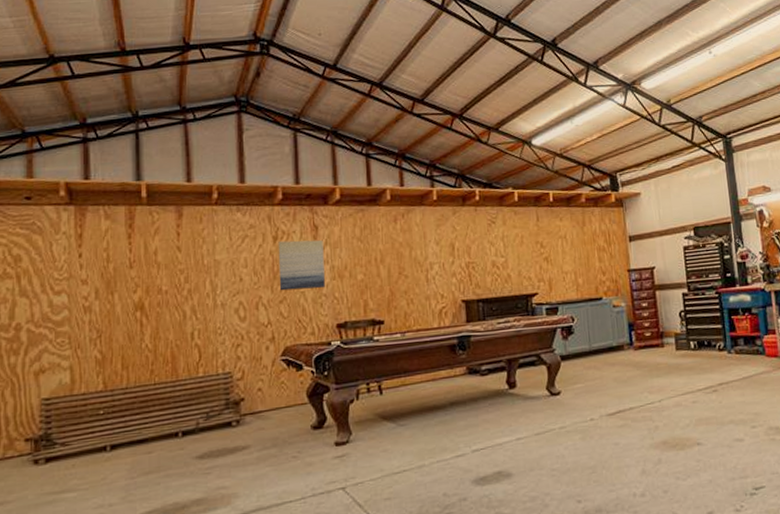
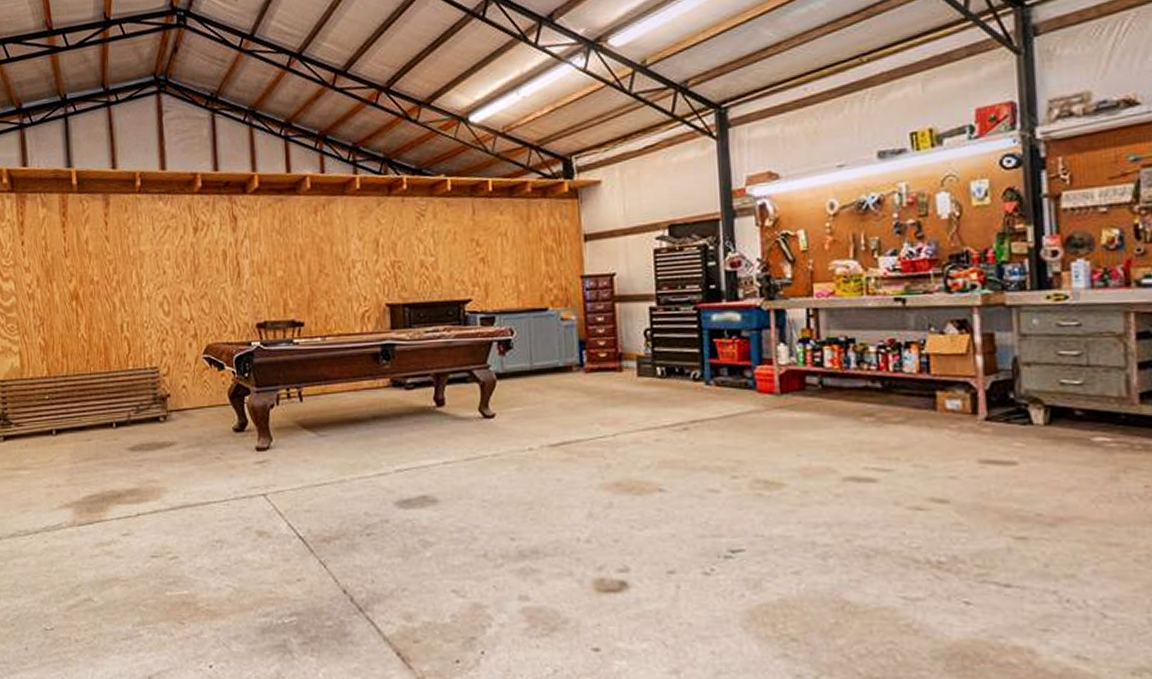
wall art: present [278,240,325,291] -> none [198,232,245,286]

